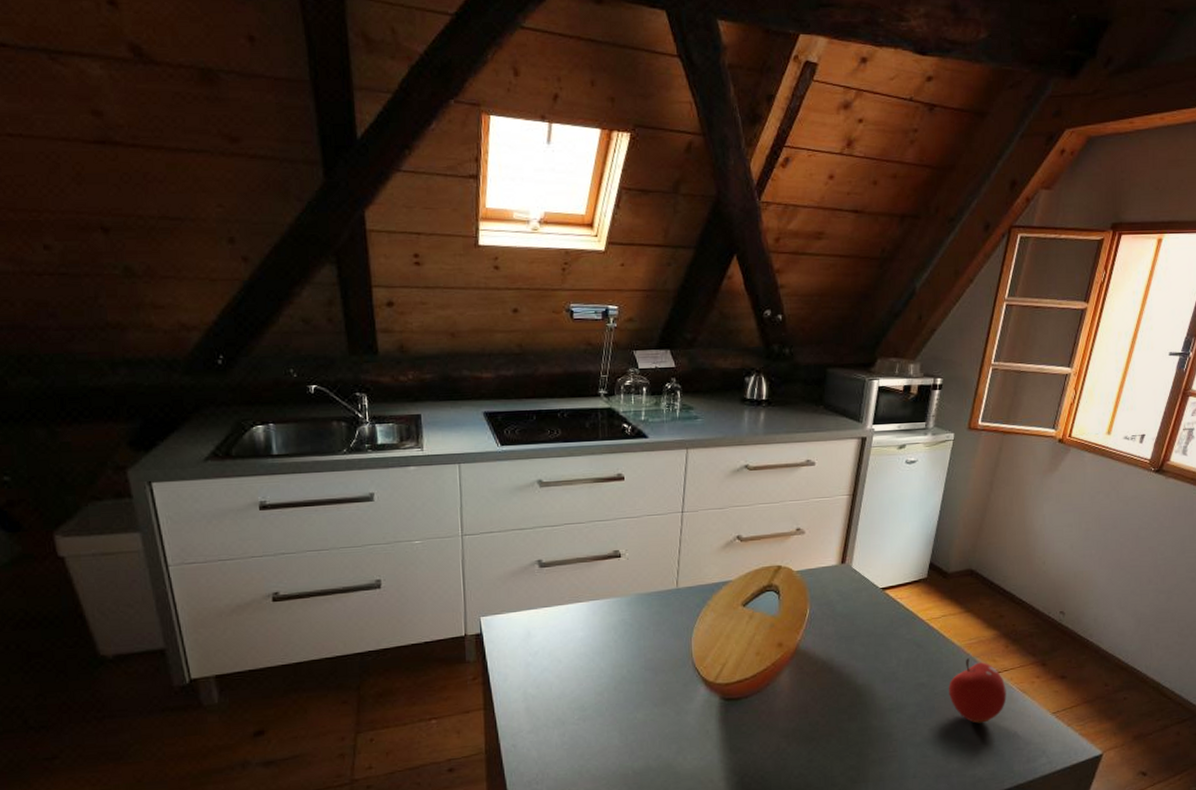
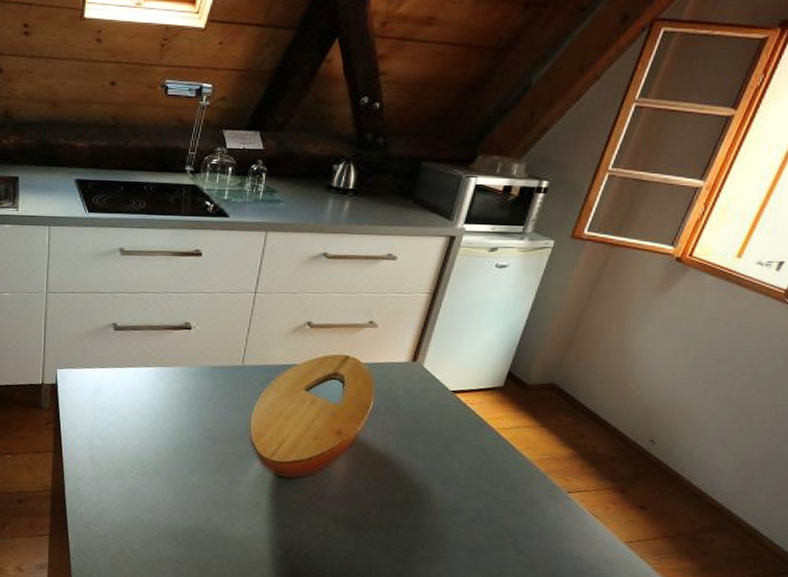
fruit: present [949,658,1007,723] -> none [511,473,576,540]

